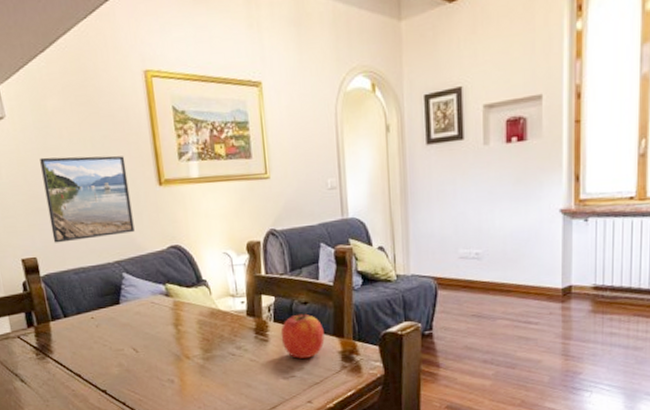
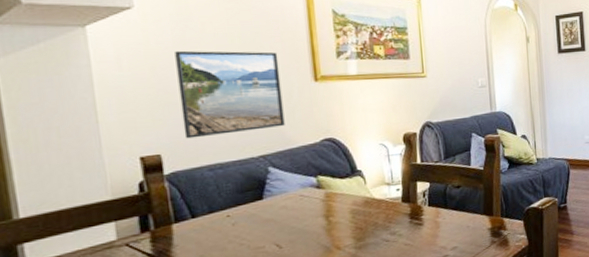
apple: present [280,312,325,359] -> none [435,195,476,239]

